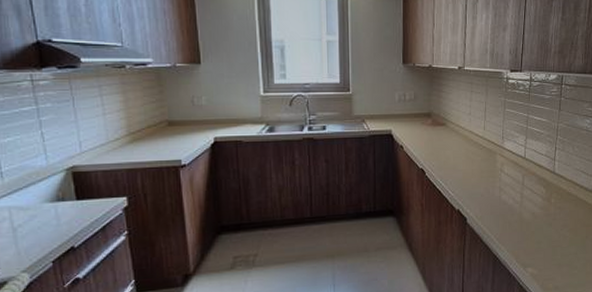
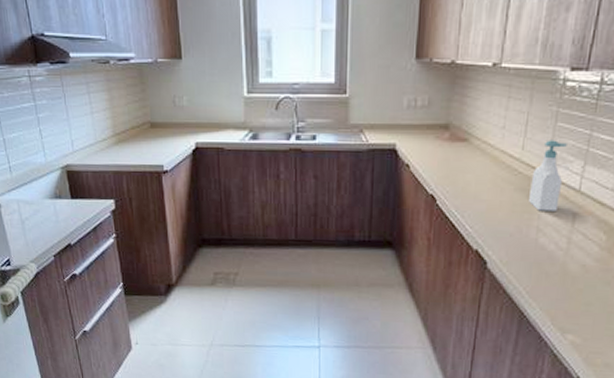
soap bottle: none [492,121,513,175] -> present [529,140,567,211]

